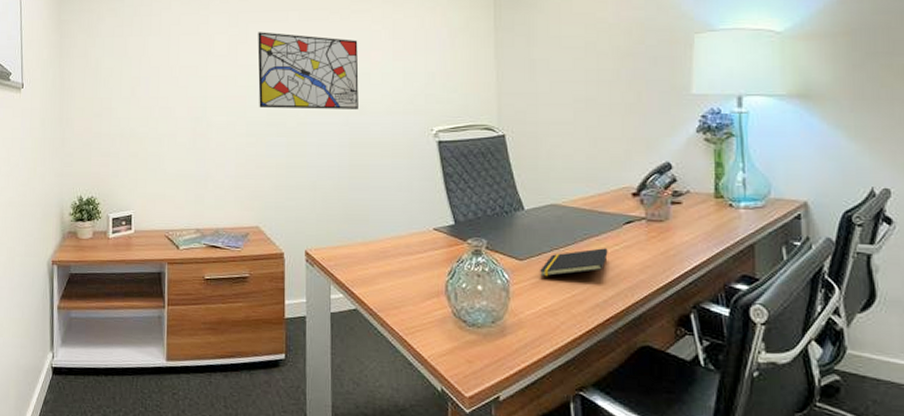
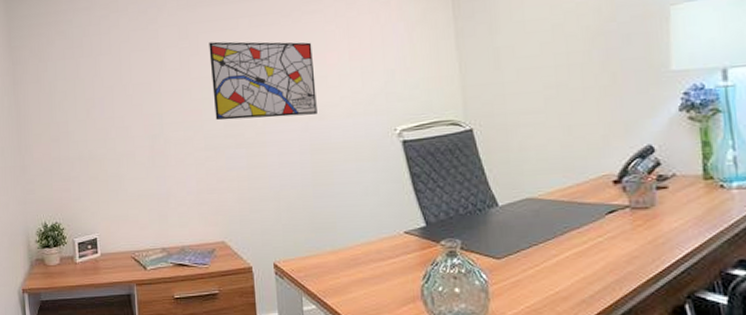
notepad: present [540,248,608,277] -> none [520,241,592,275]

